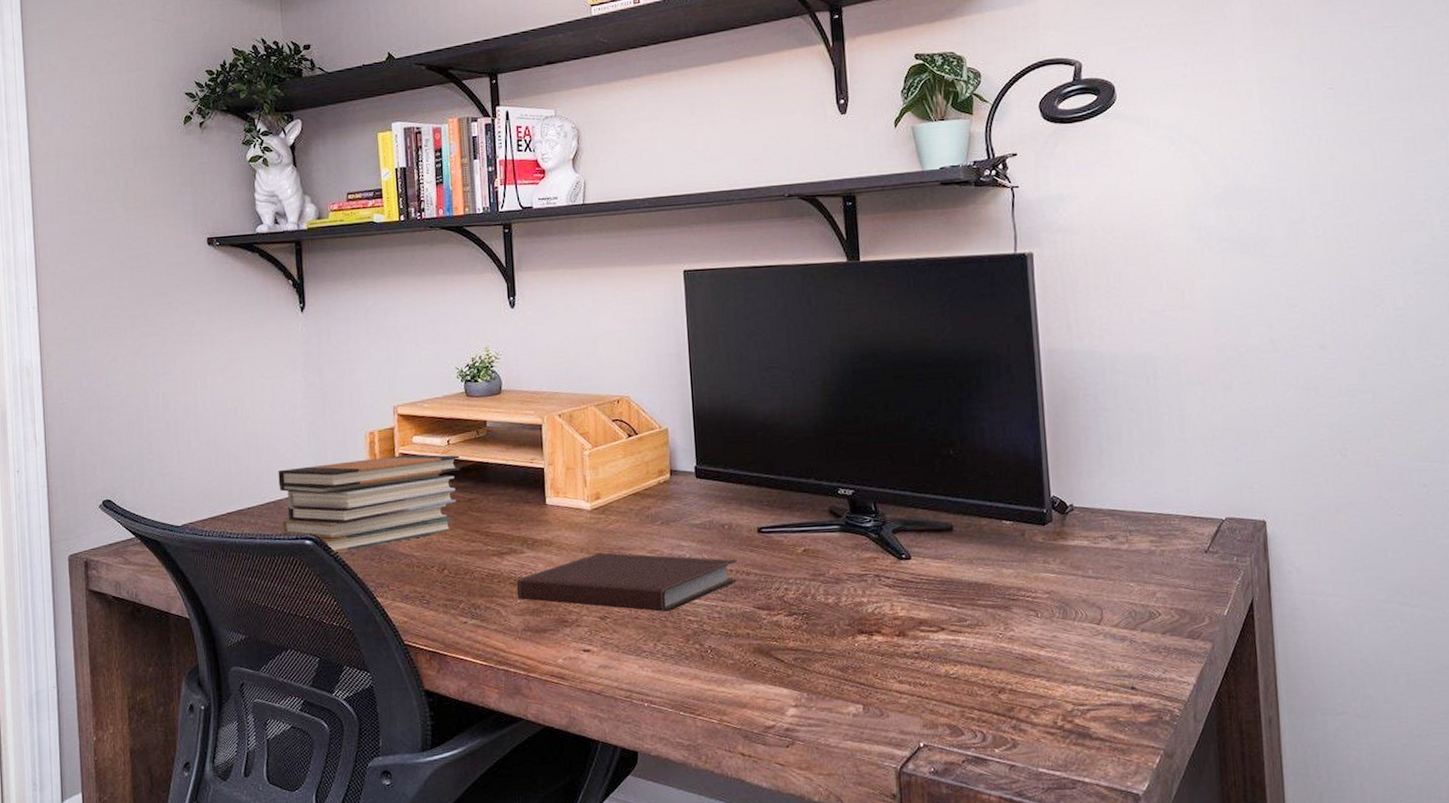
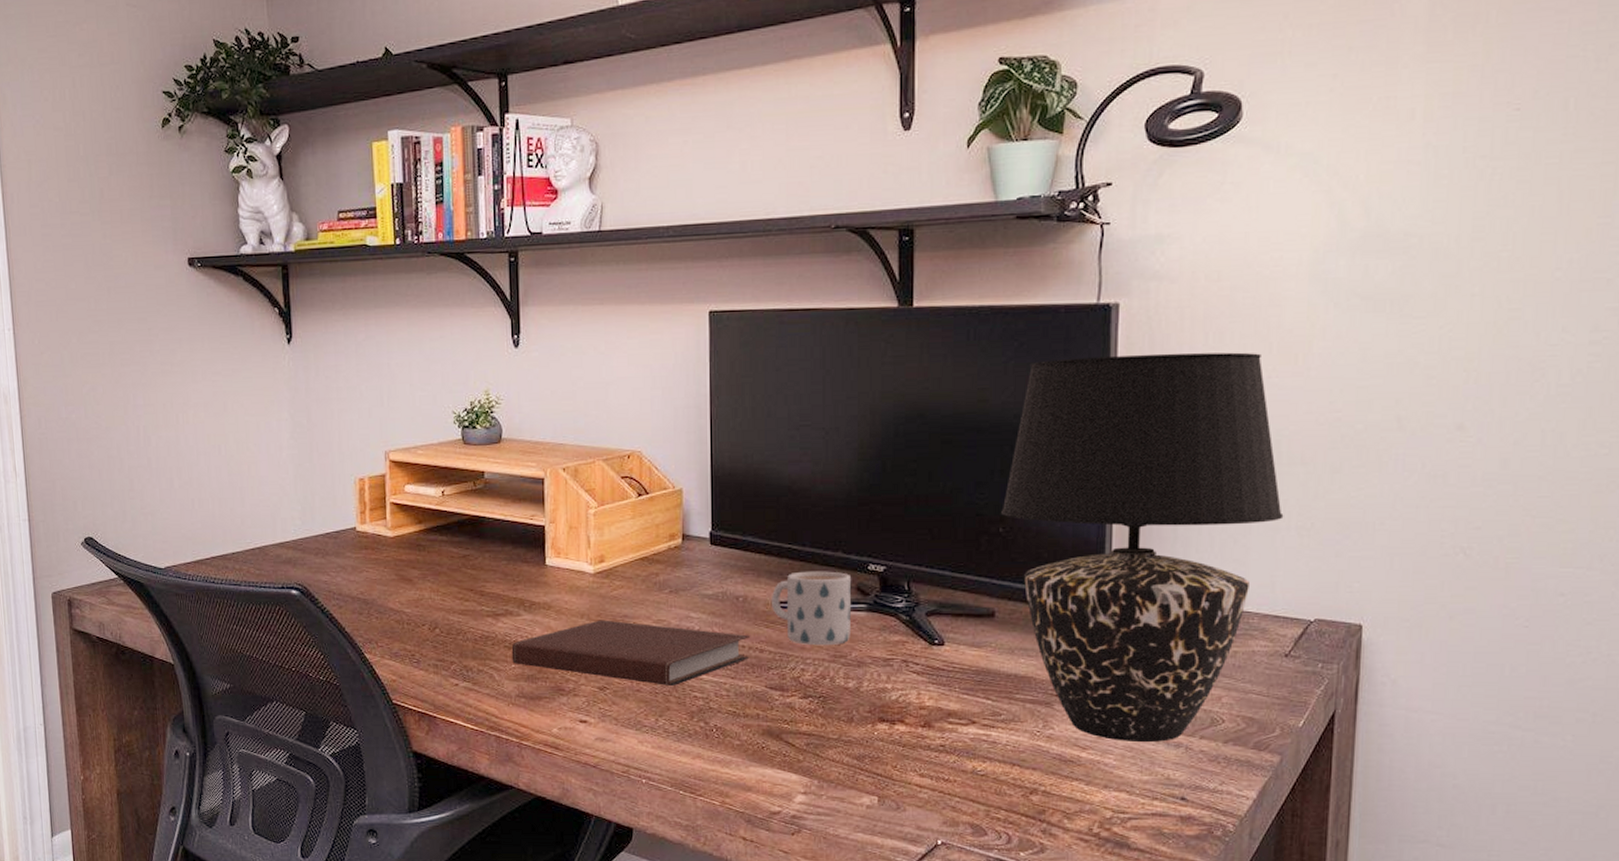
book stack: present [278,454,460,554] -> none [263,505,455,606]
mug: none [754,497,827,566] -> present [772,571,852,646]
table lamp: none [949,290,1189,638] -> present [1000,352,1284,742]

